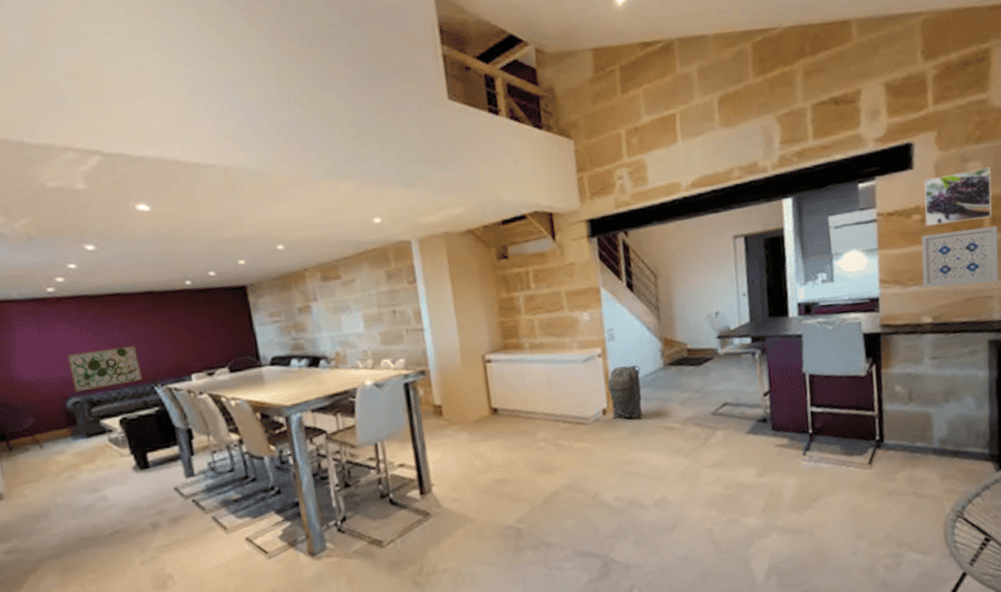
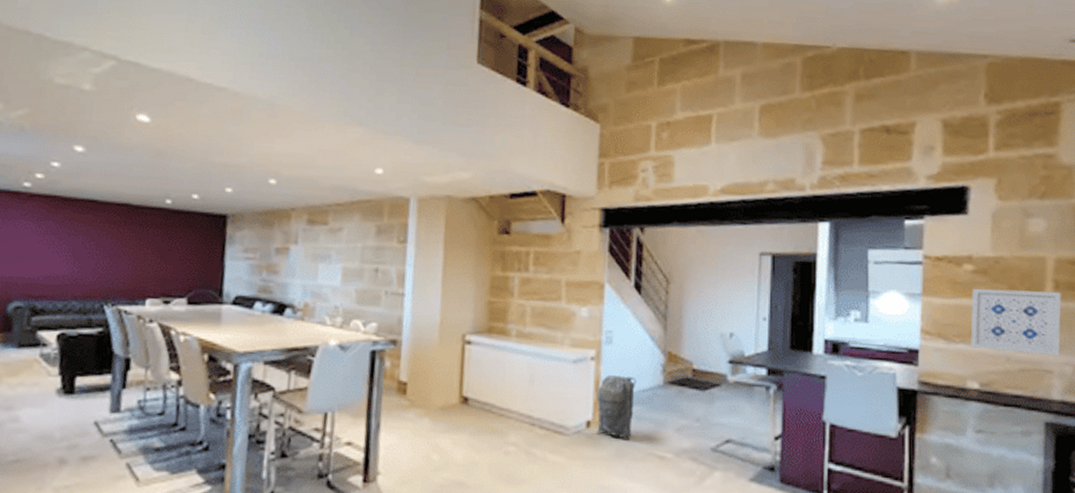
wall art: present [67,345,143,392] -> none [20,254,97,297]
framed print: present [924,167,992,226] -> none [978,226,1056,282]

